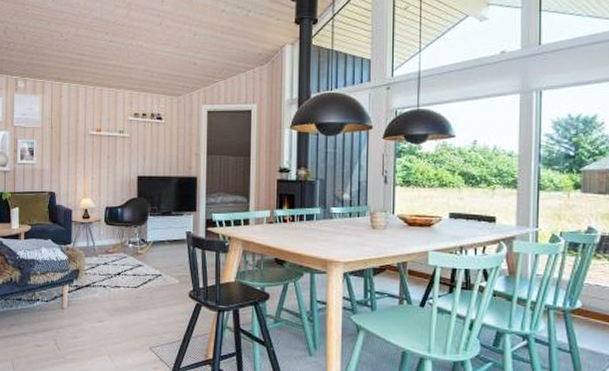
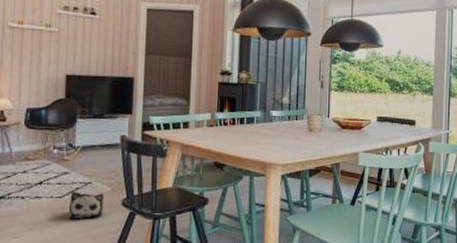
plush toy: none [142,282,173,307] -> present [68,191,103,218]

